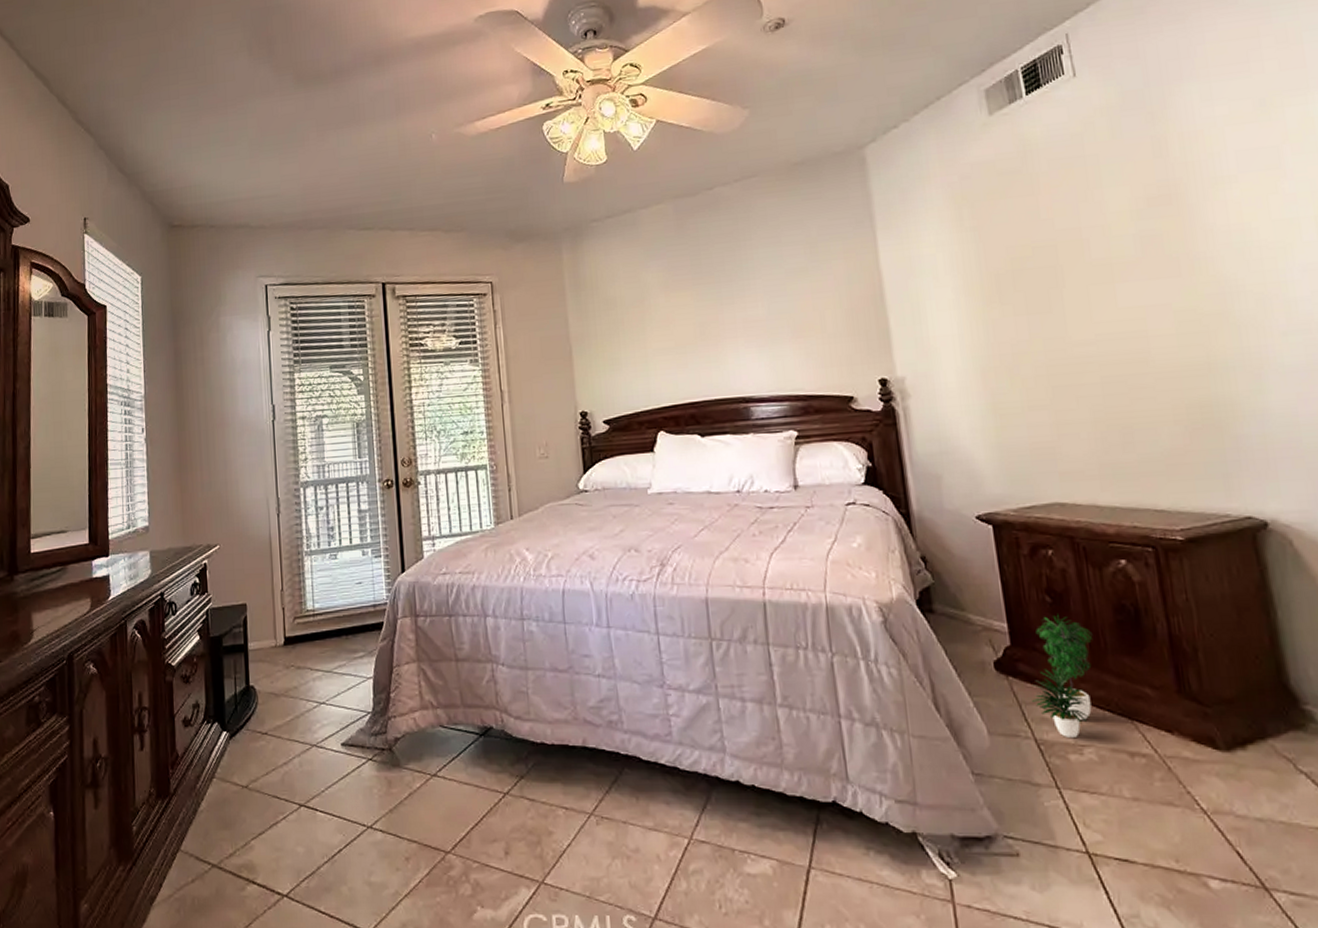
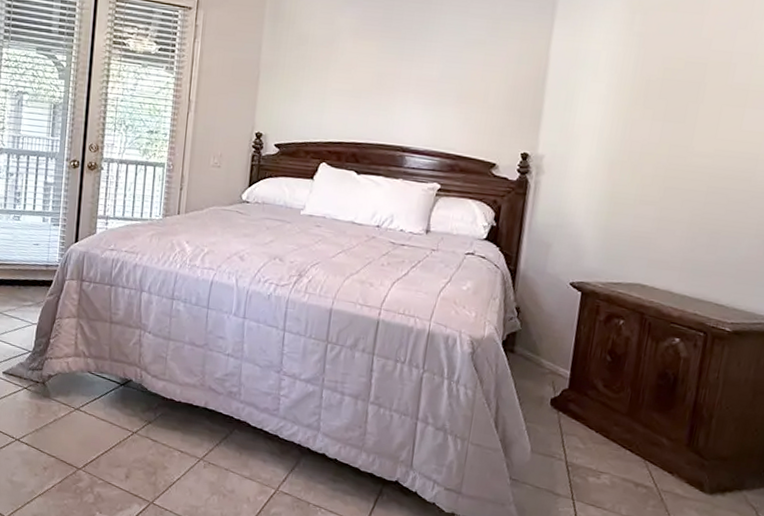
potted plant: present [1032,614,1093,737] -> none [572,371,635,466]

